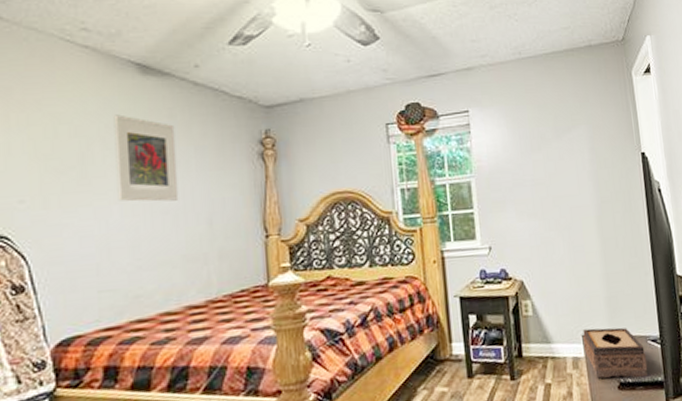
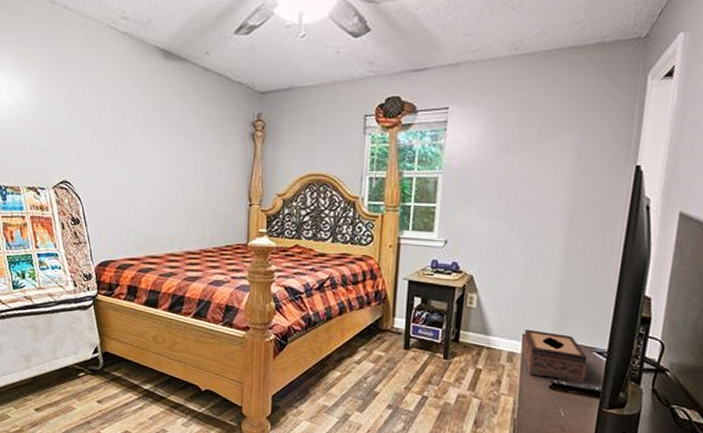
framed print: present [113,114,179,202] -> none [142,93,187,168]

